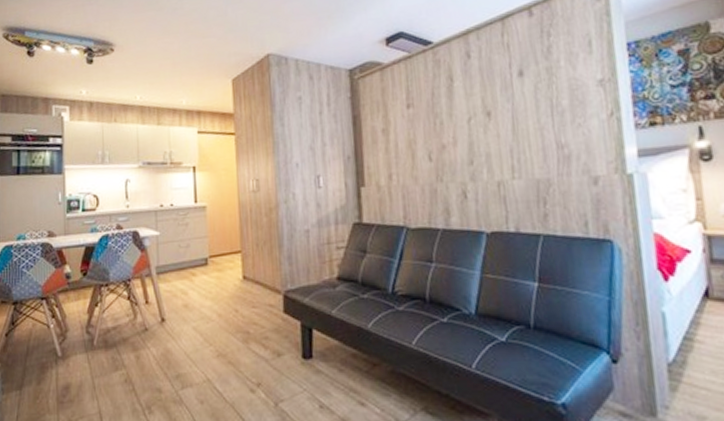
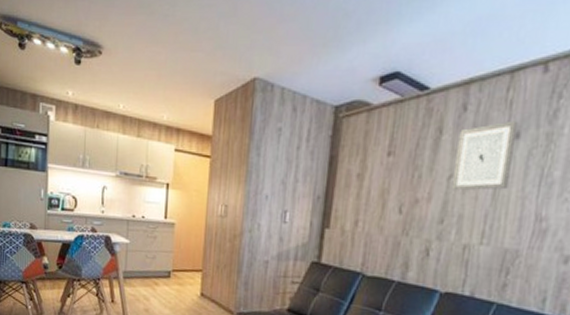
wall art: none [468,60,525,132] -> present [451,120,519,191]

